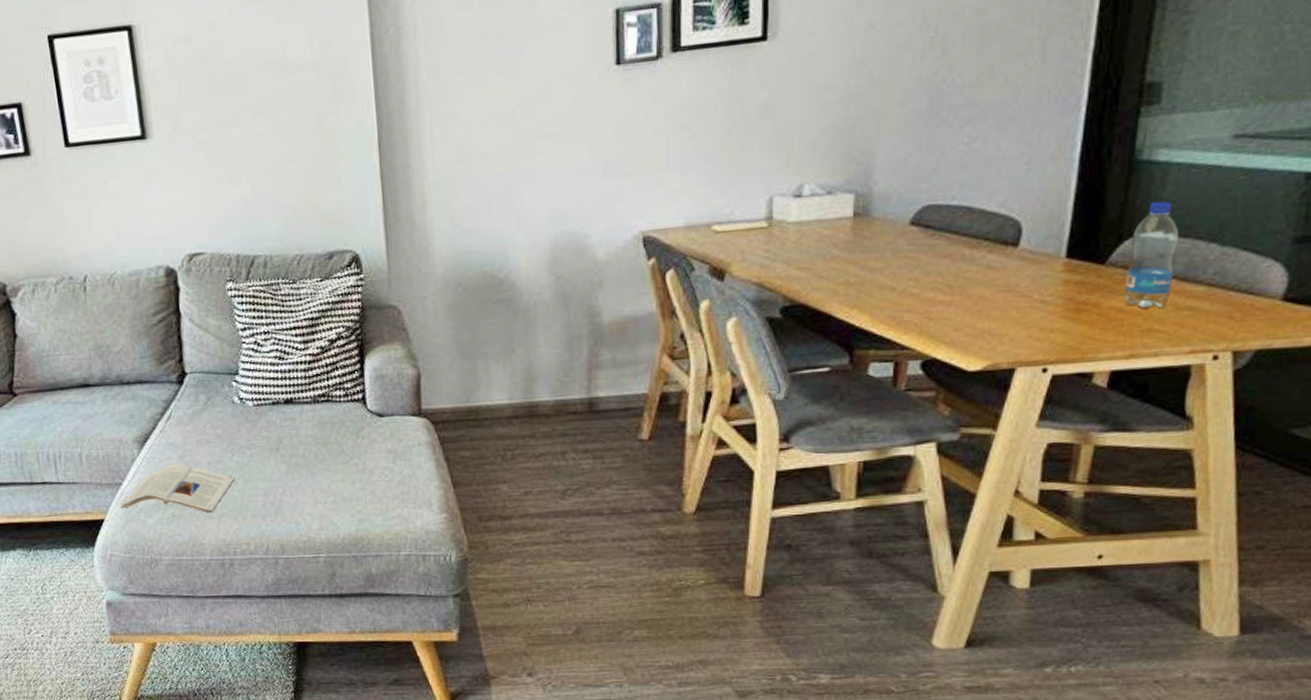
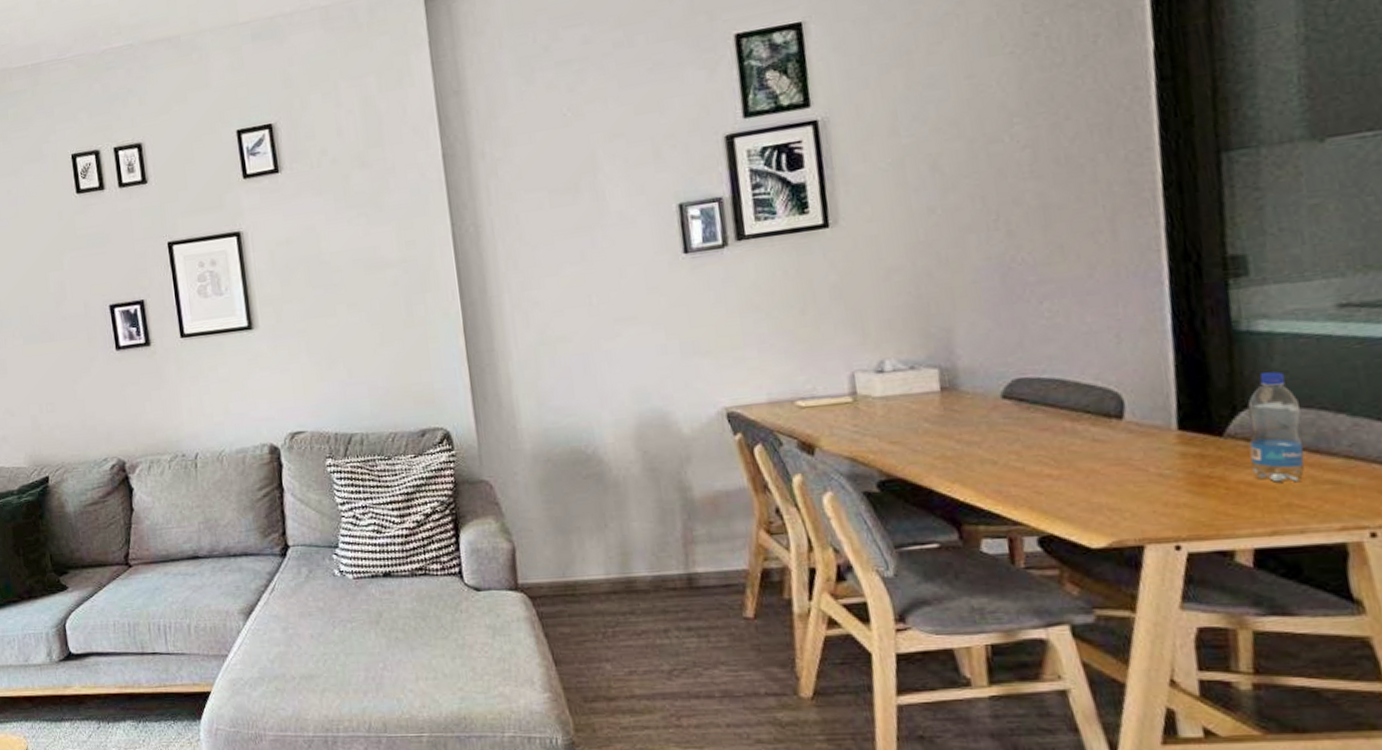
magazine: present [120,463,235,513] -> none [226,635,337,687]

